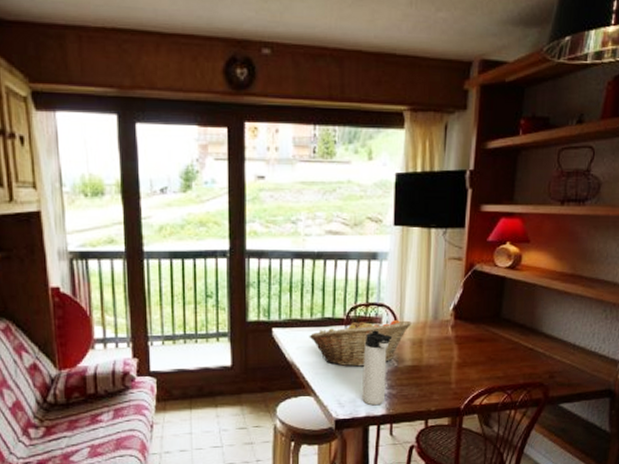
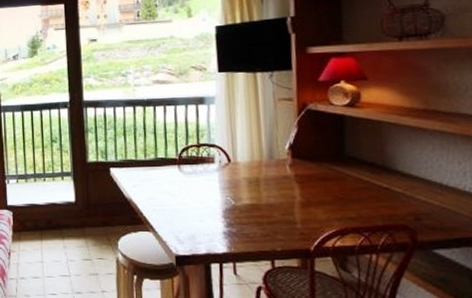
fruit basket: present [309,318,411,367] -> none [144,158,246,204]
thermos bottle: present [362,330,393,406] -> none [199,169,227,243]

